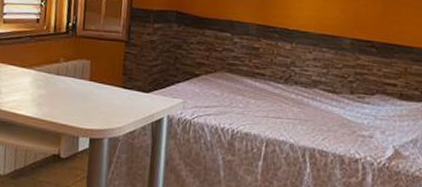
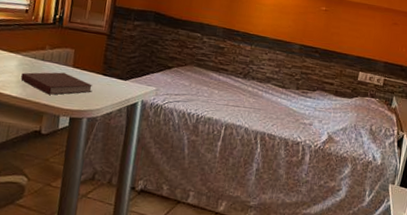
notebook: none [35,87,112,113] -> present [20,72,92,95]

